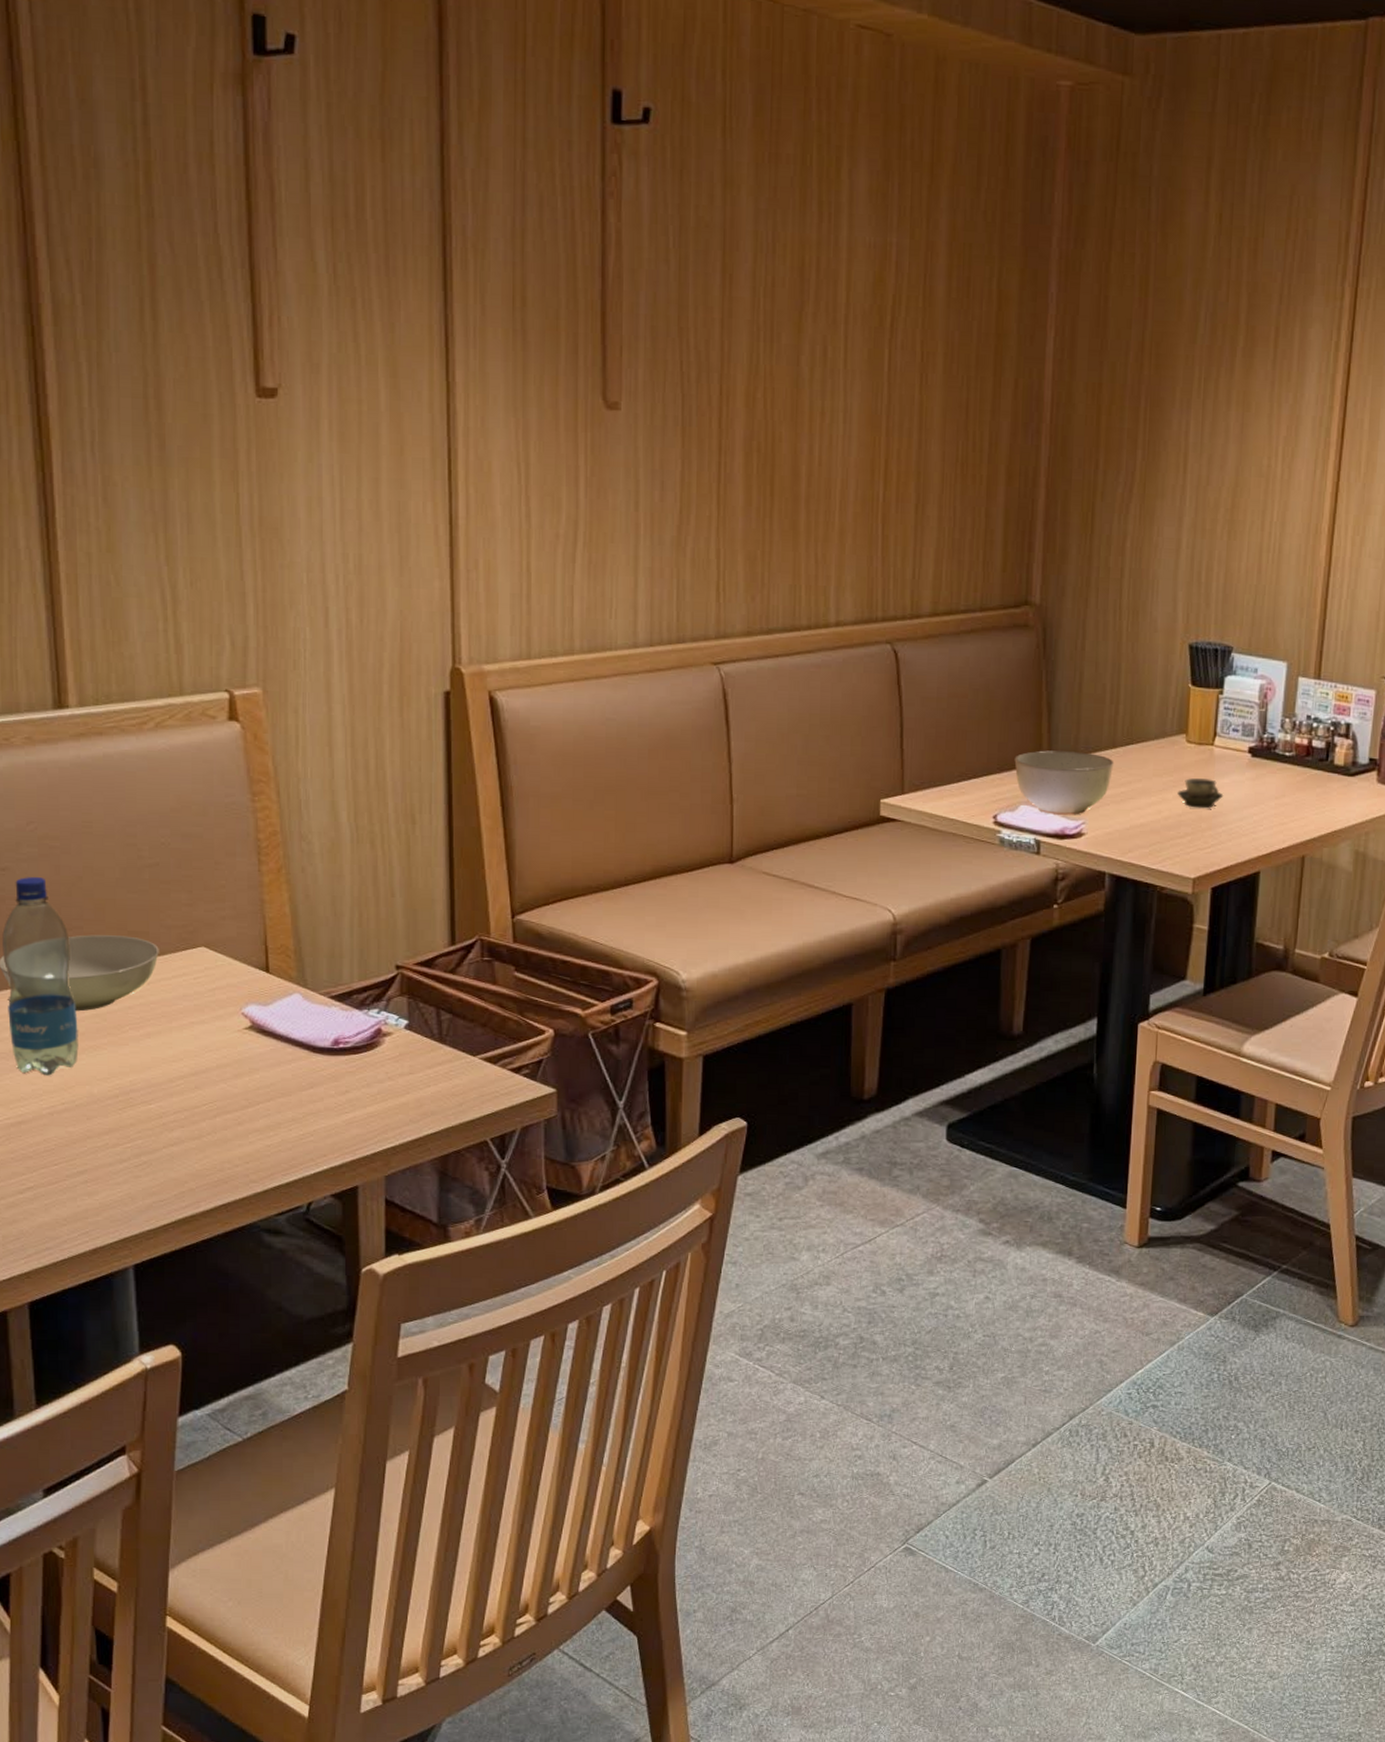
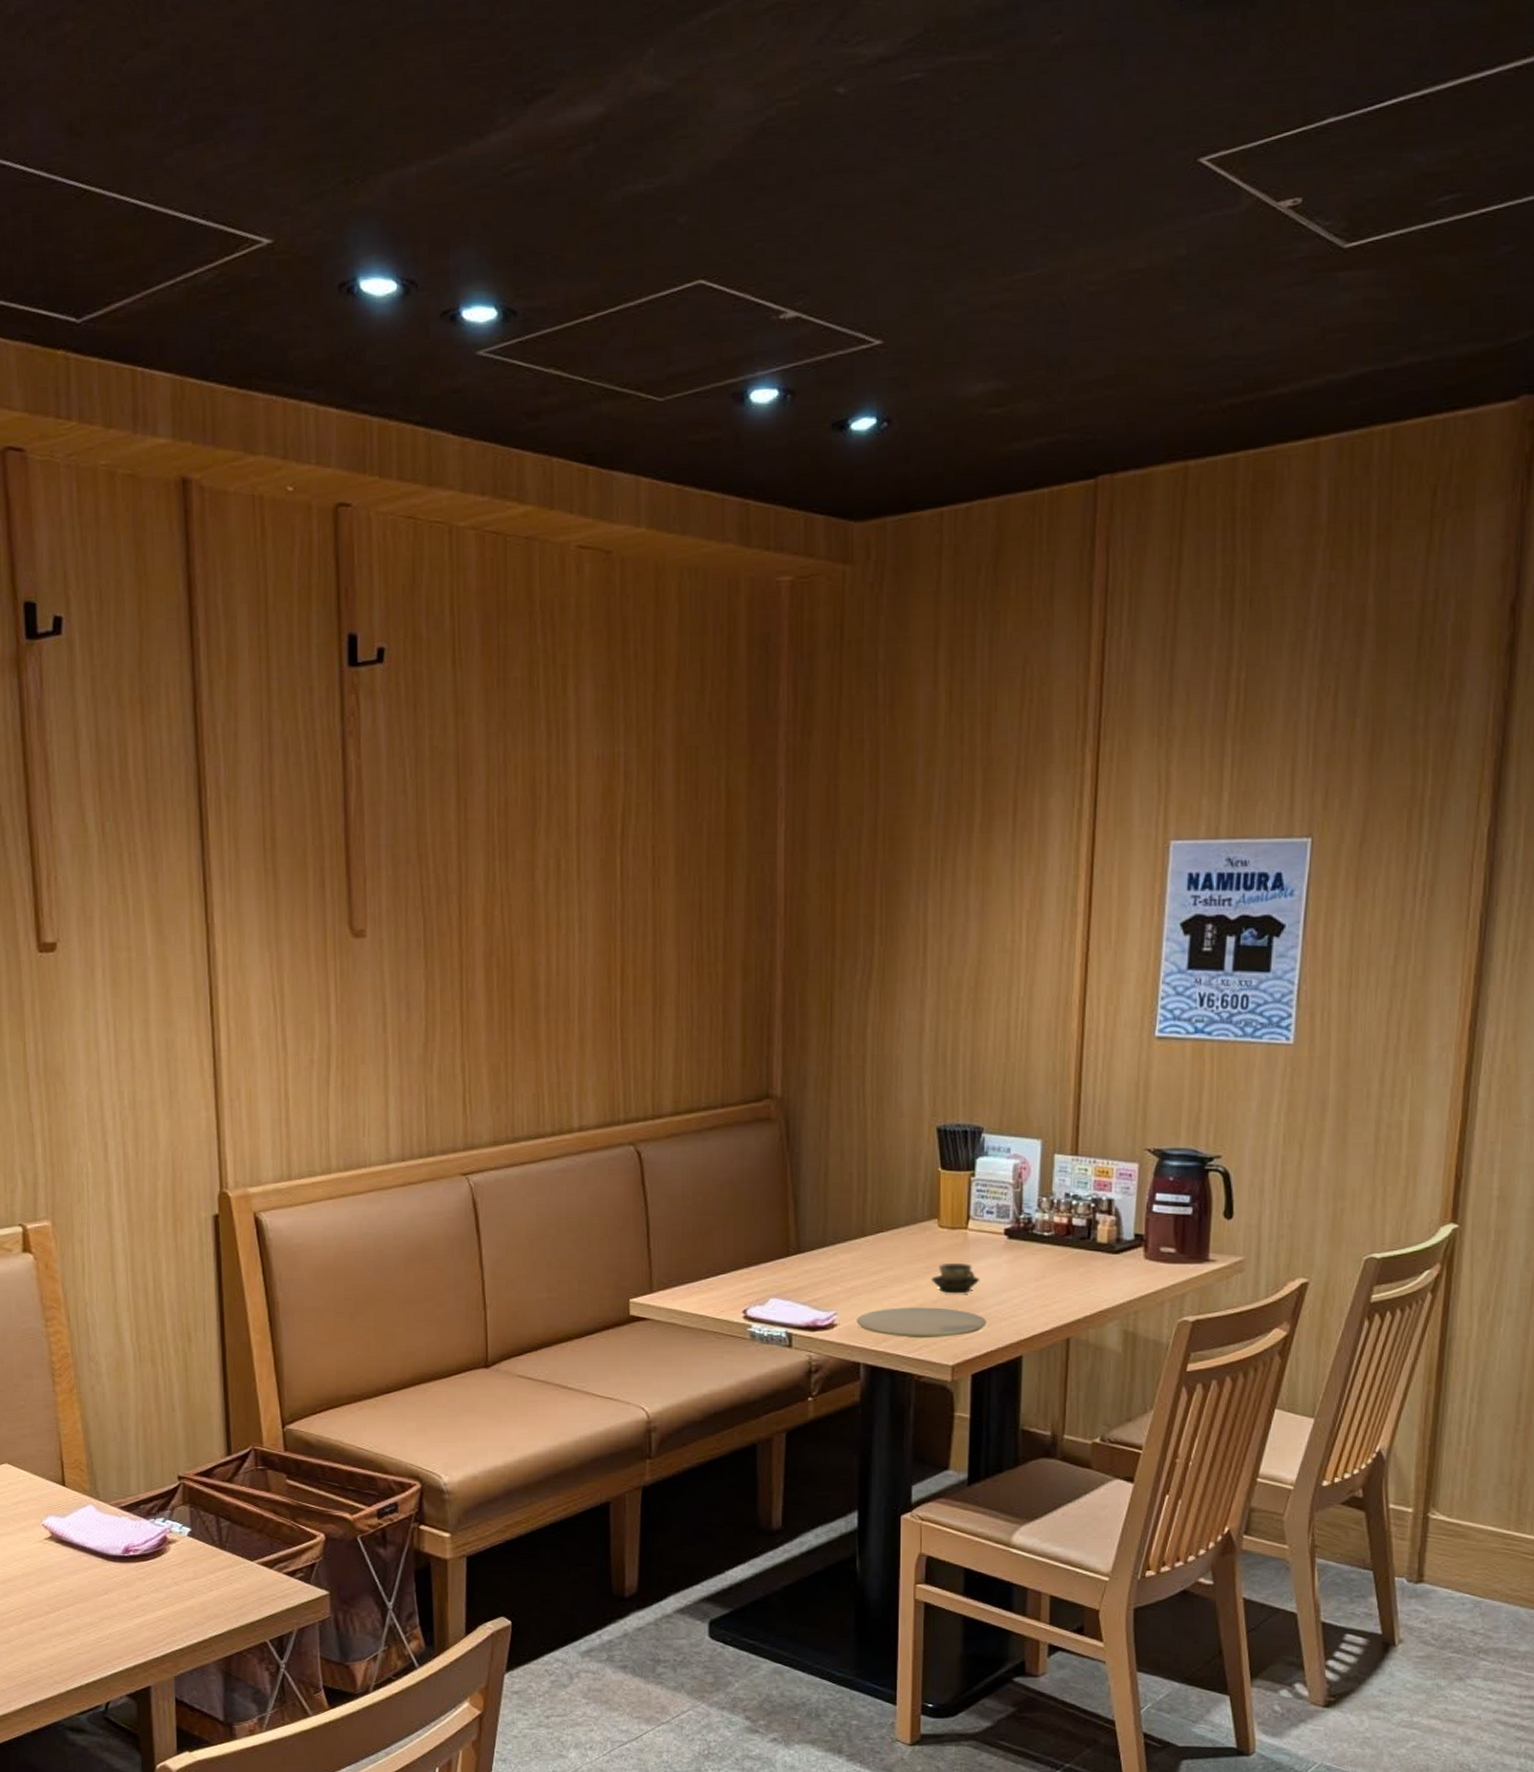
bowl: present [1014,750,1114,815] -> none [762,1242,864,1307]
plate: none [1103,819,1228,851] -> present [856,1307,987,1339]

